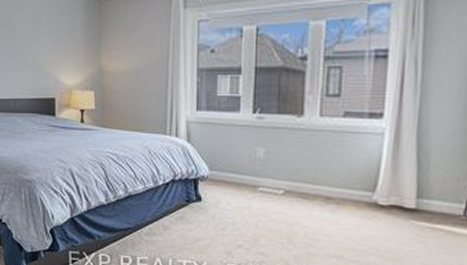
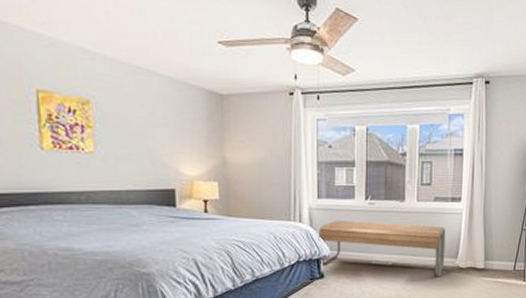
bench: none [196,137,360,214] -> present [318,220,446,277]

